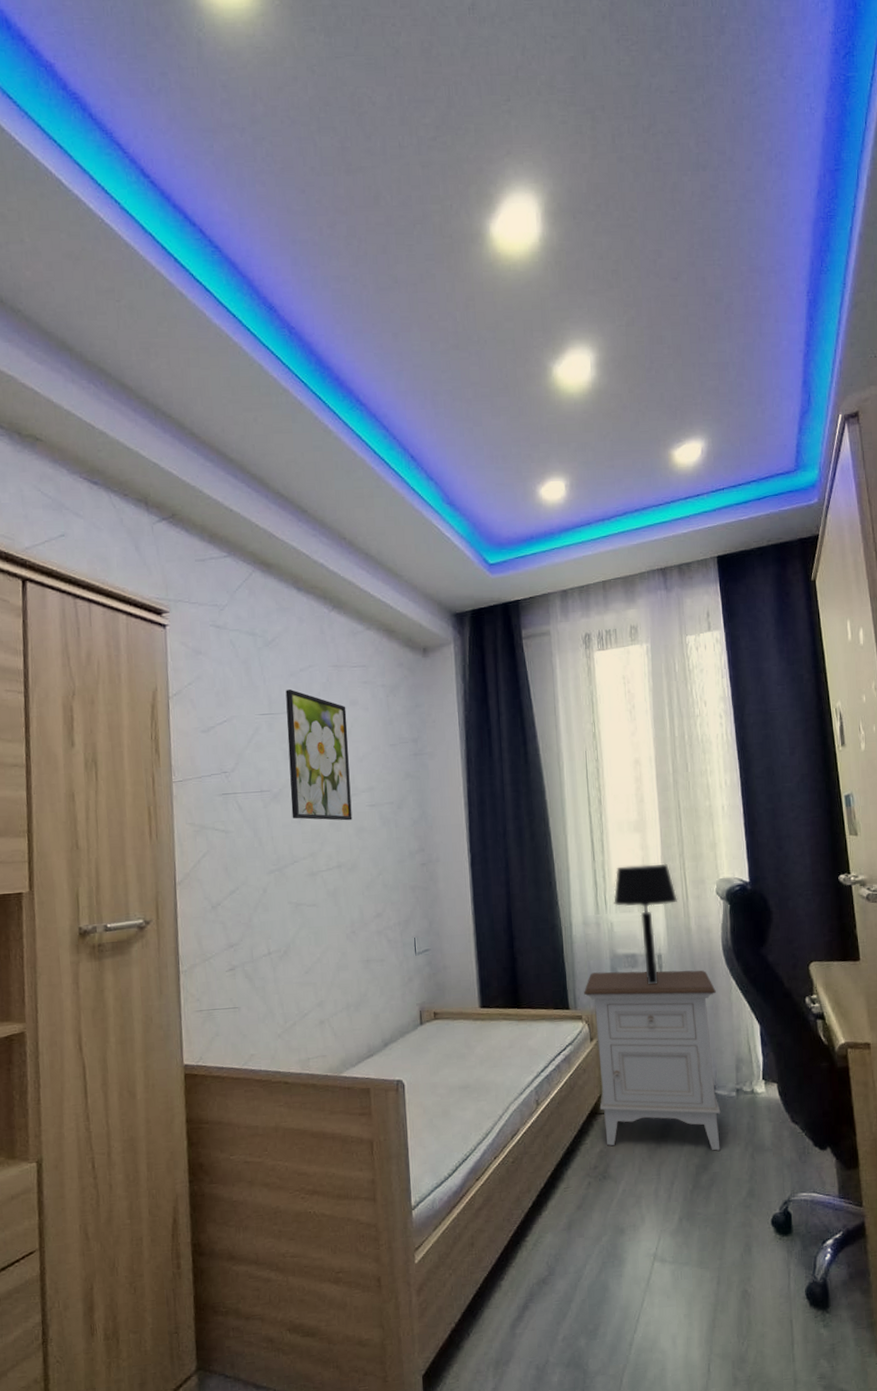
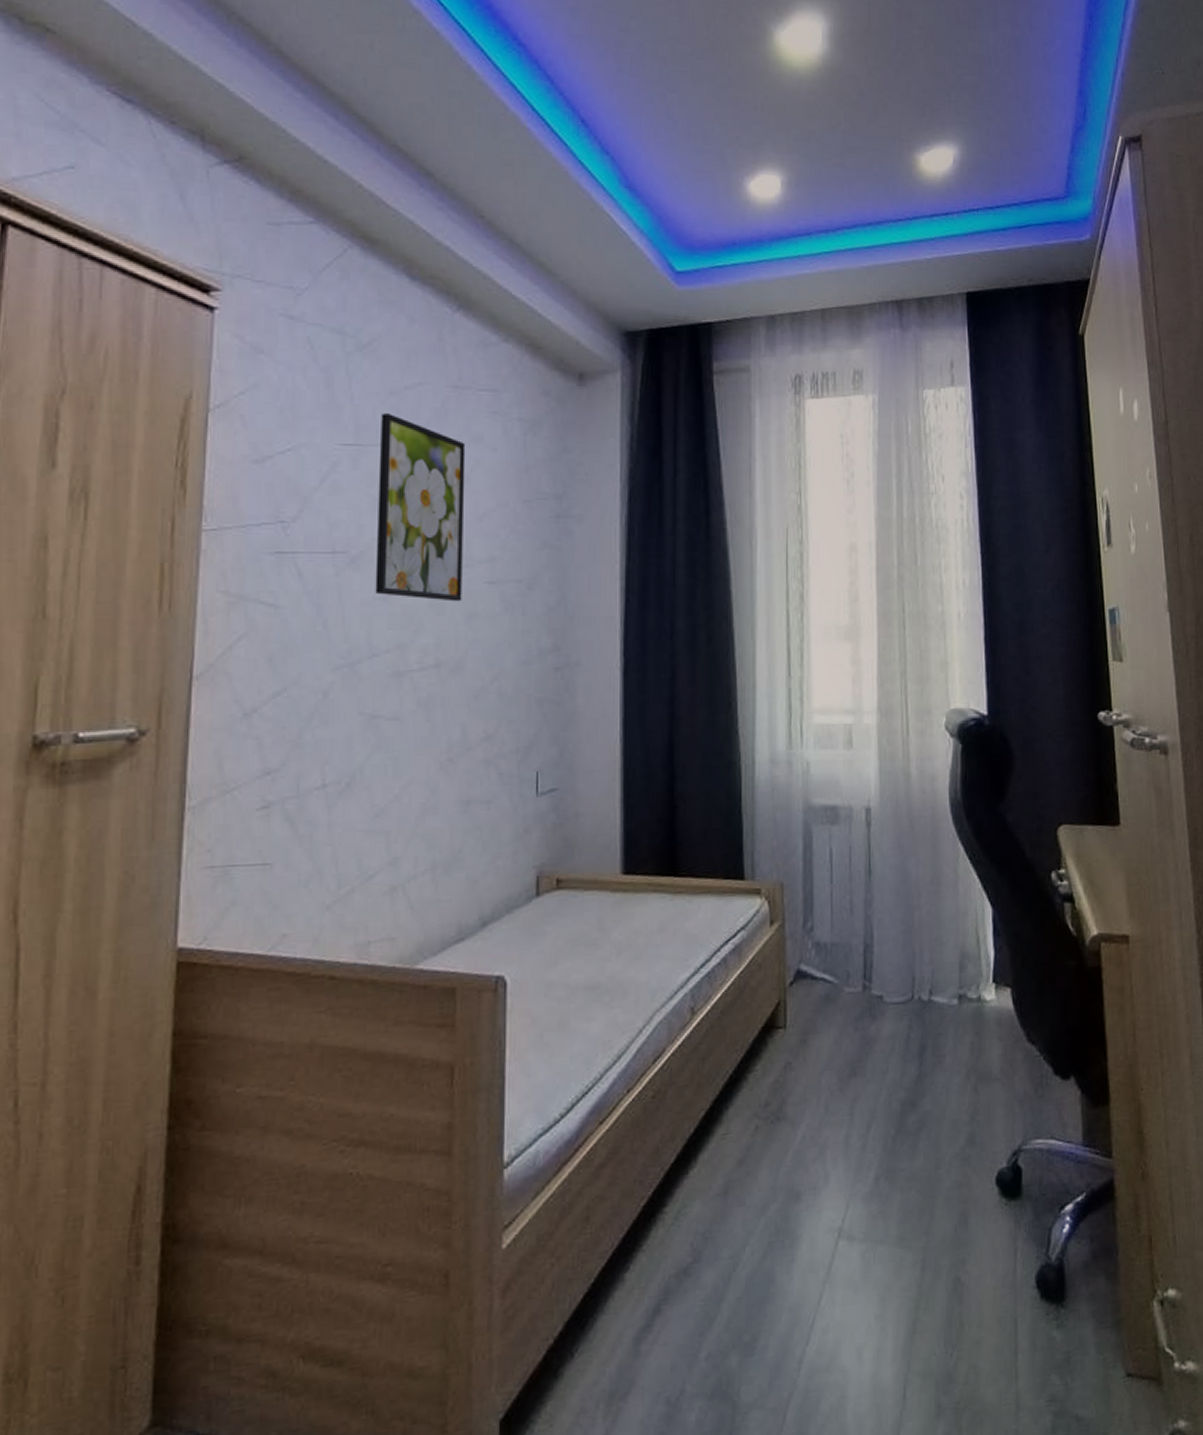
nightstand: present [584,970,721,1151] -> none [766,829,939,1081]
table lamp: present [613,863,677,985] -> none [812,685,895,849]

